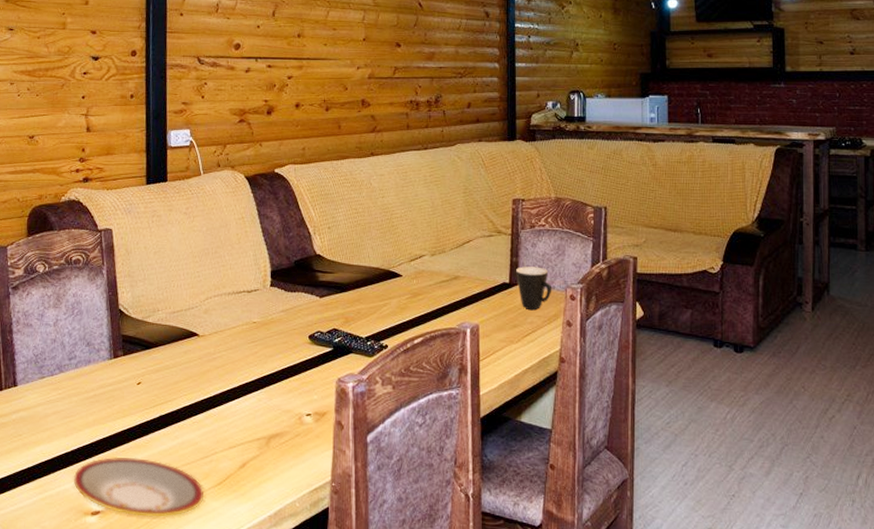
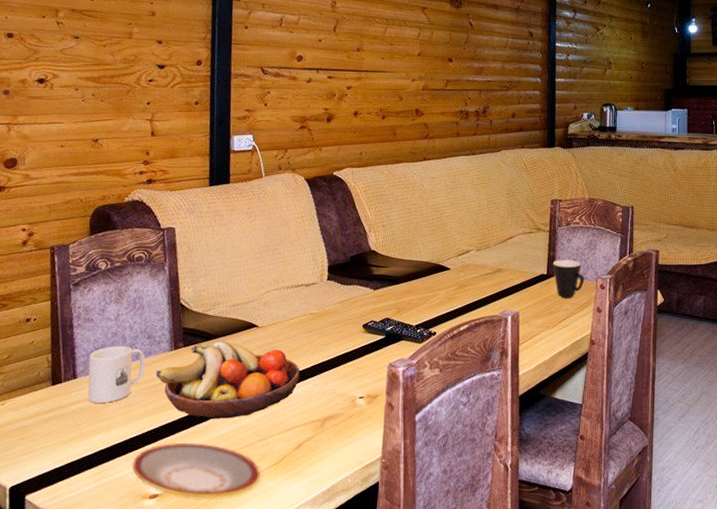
mug: none [28,353,85,413] -> present [87,346,146,403]
fruit bowl: none [95,350,243,433] -> present [155,341,300,419]

